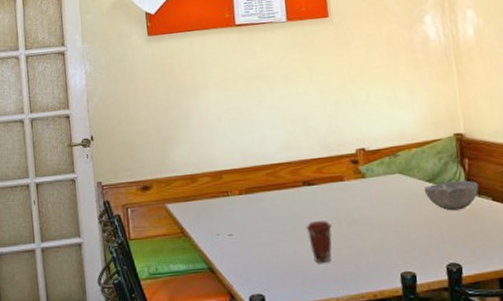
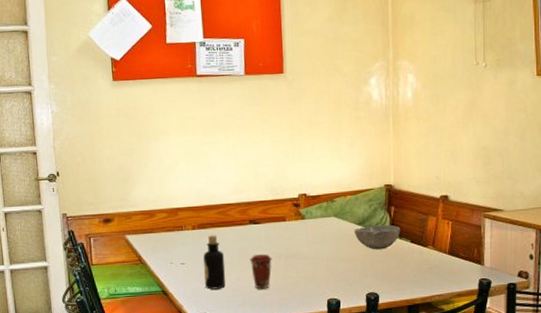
bottle: none [253,200,281,265] -> present [203,235,226,290]

